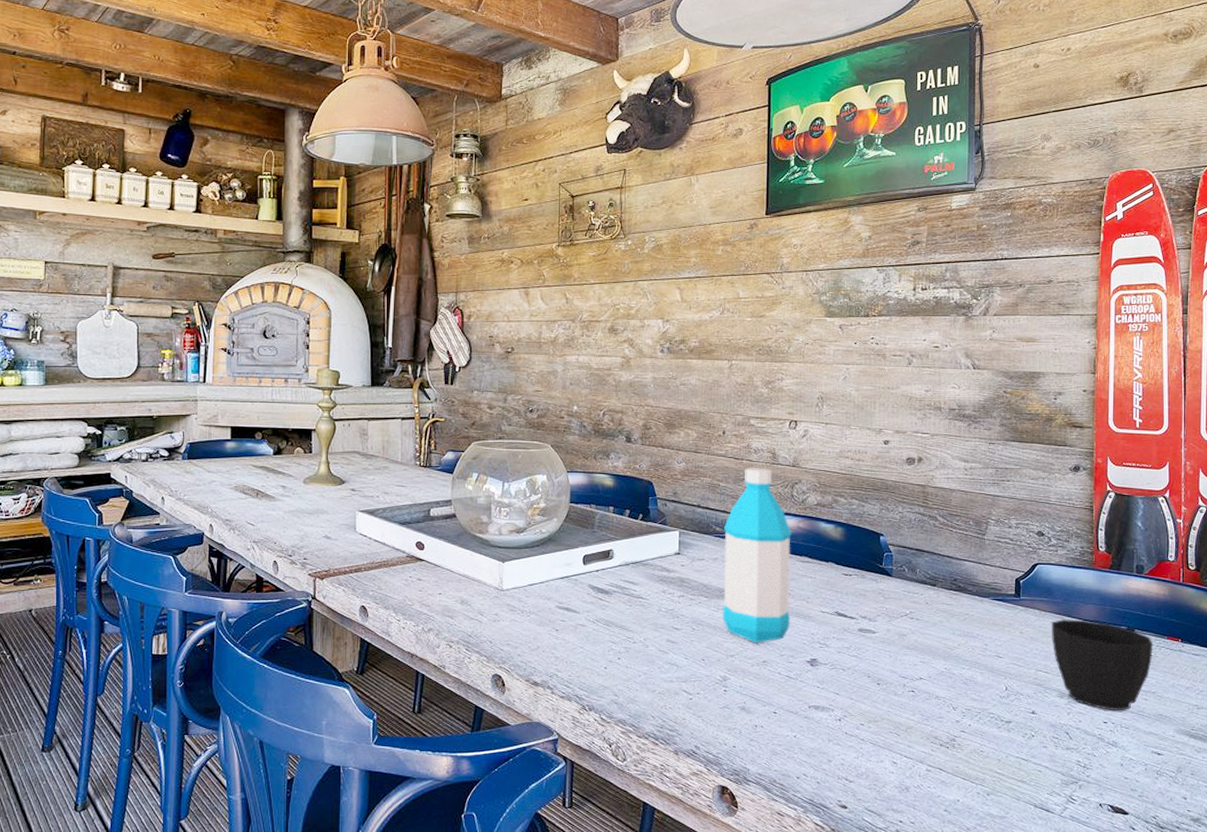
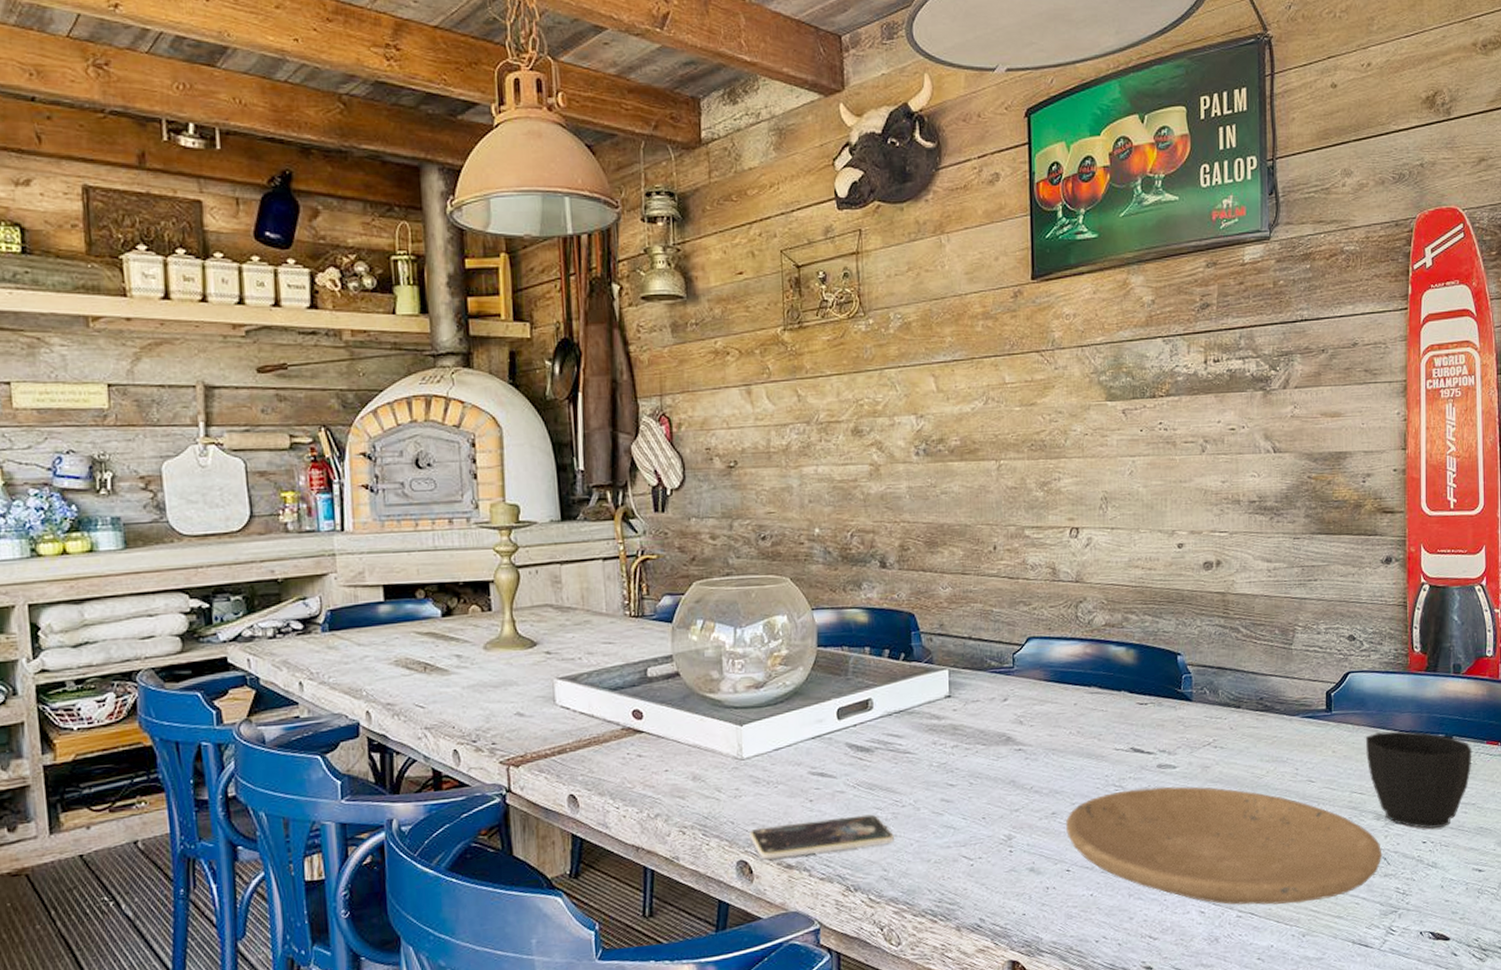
smartphone: none [504,646,625,676] -> present [749,814,894,860]
water bottle: present [723,468,791,643] -> none [1000,586,1080,793]
plate: none [775,648,1065,764] -> present [1066,786,1383,905]

